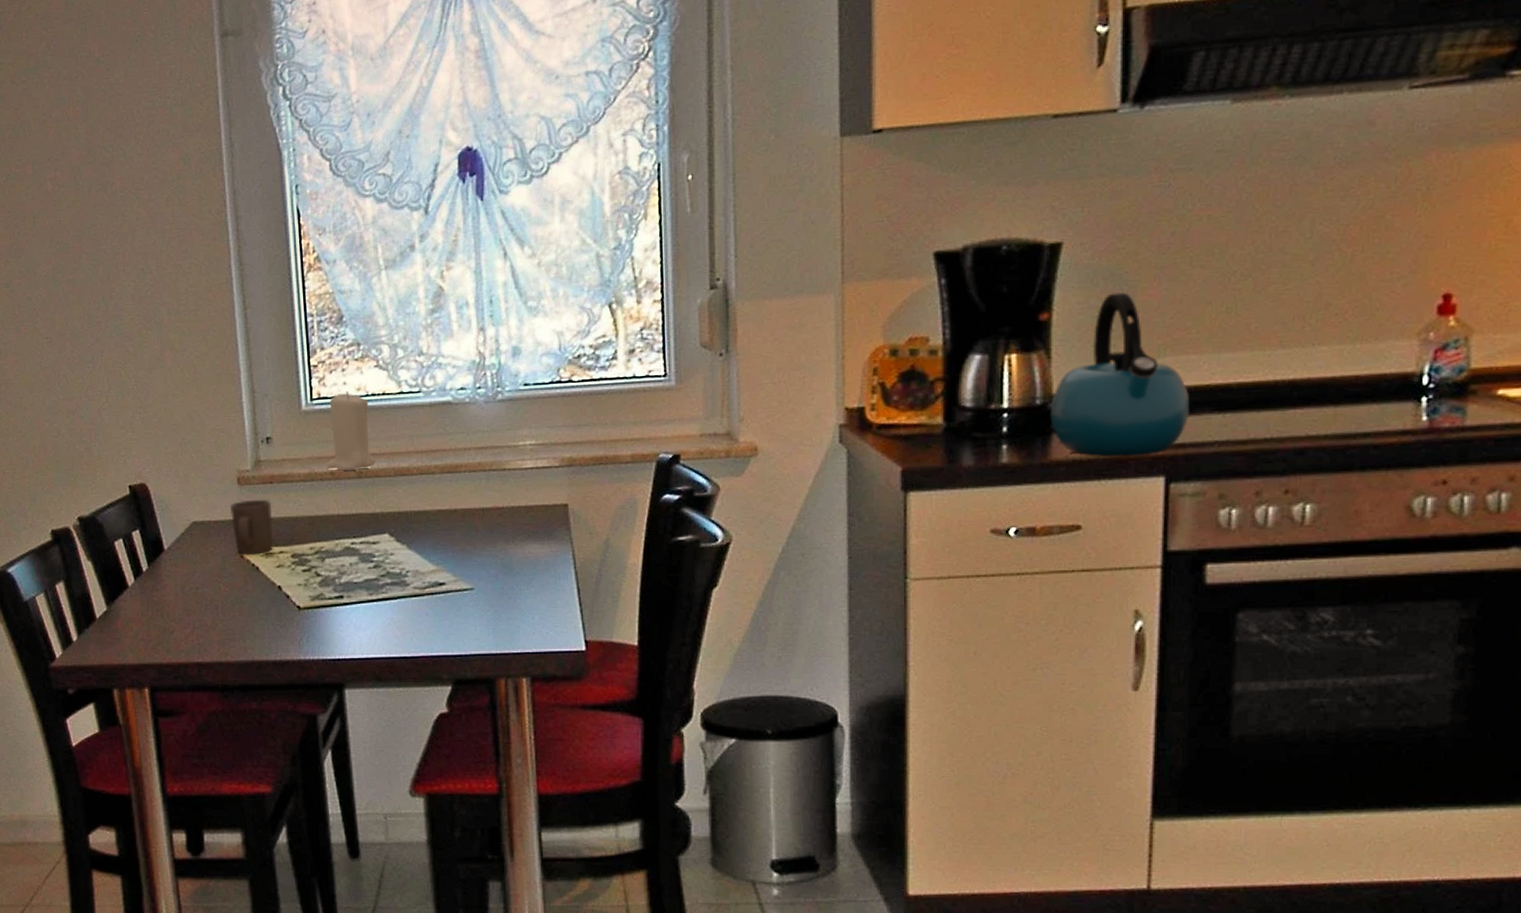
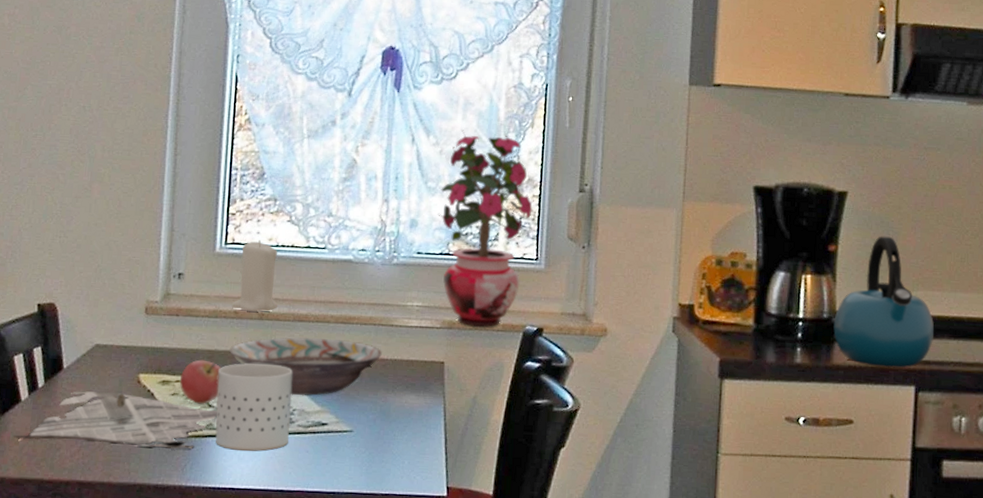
newspaper: none [126,570,327,625] -> present [13,391,217,449]
mug: present [230,499,273,555] -> none [133,328,174,381]
fruit: none [283,527,325,574] -> present [179,359,221,404]
mug: none [322,524,405,619] -> present [215,363,293,451]
decorative bowl: none [331,491,496,556] -> present [229,337,382,396]
potted flower: none [543,230,656,461] -> present [438,130,534,327]

